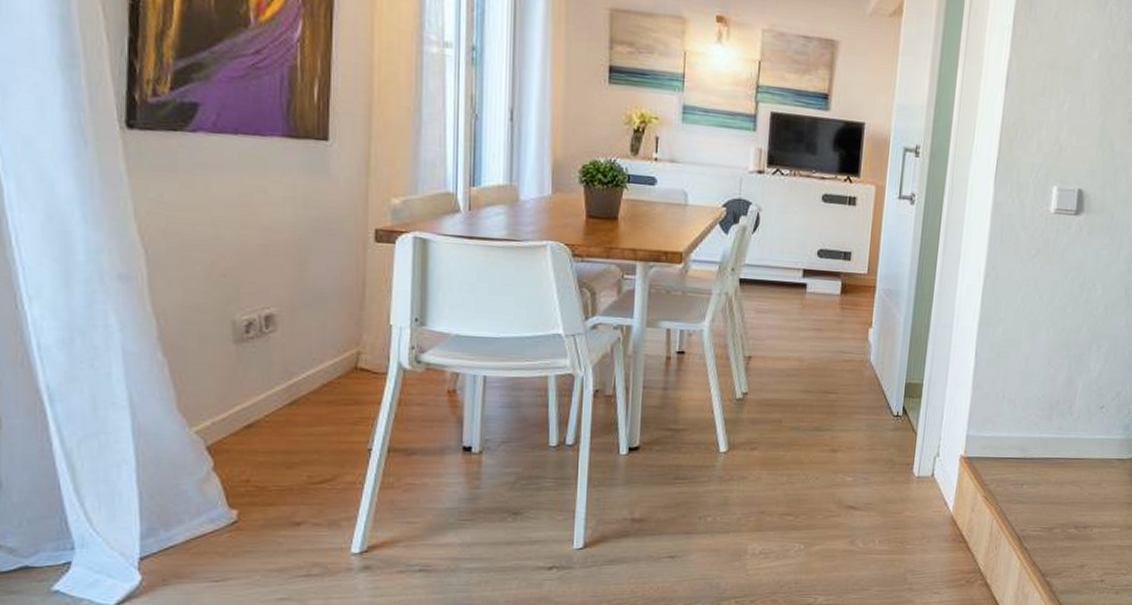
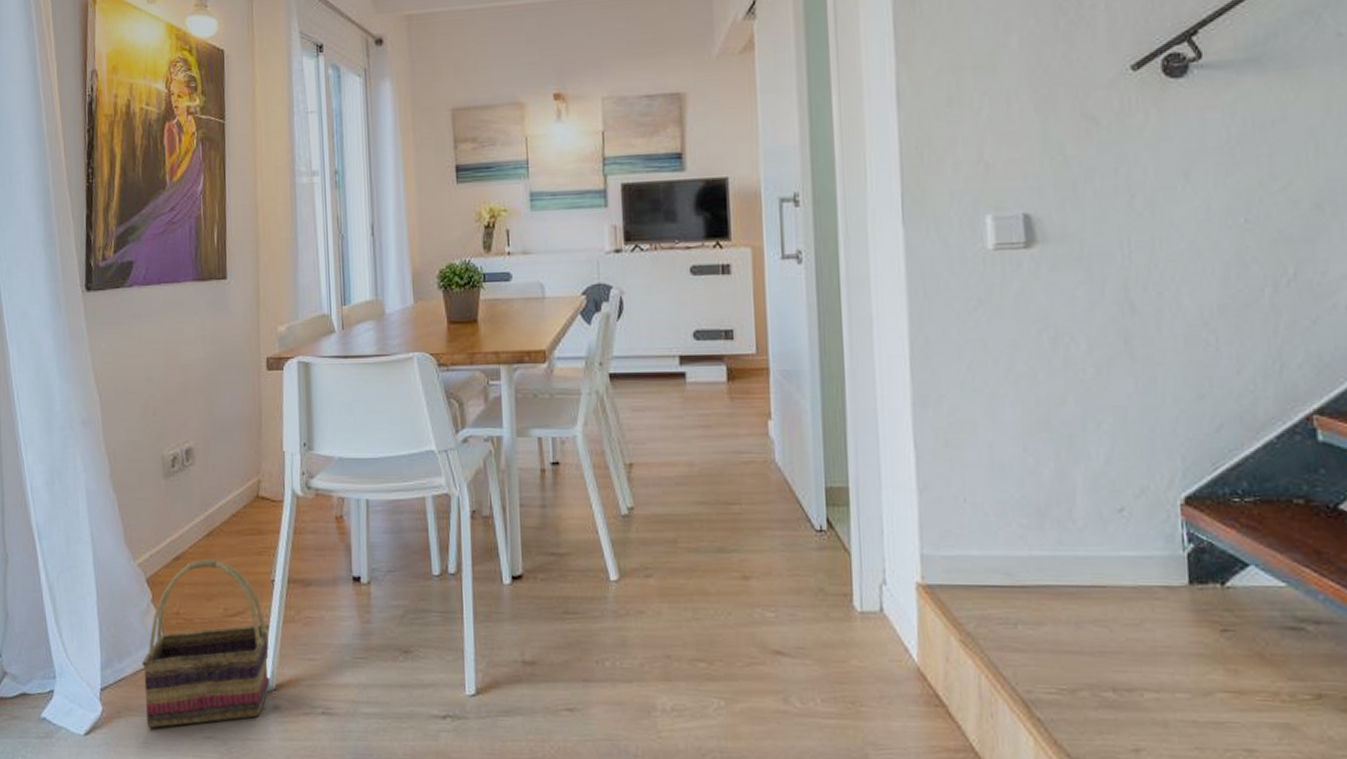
basket: none [198,428,362,593] -> present [142,559,270,728]

